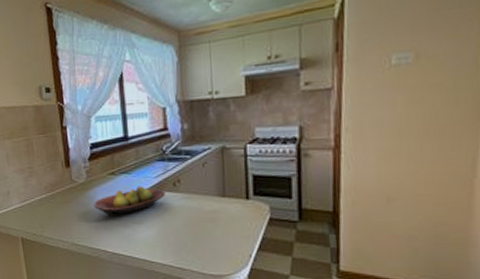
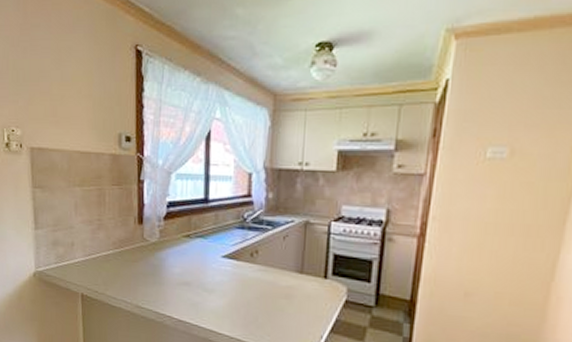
fruit bowl: present [94,186,166,217] -> none [164,252,241,282]

